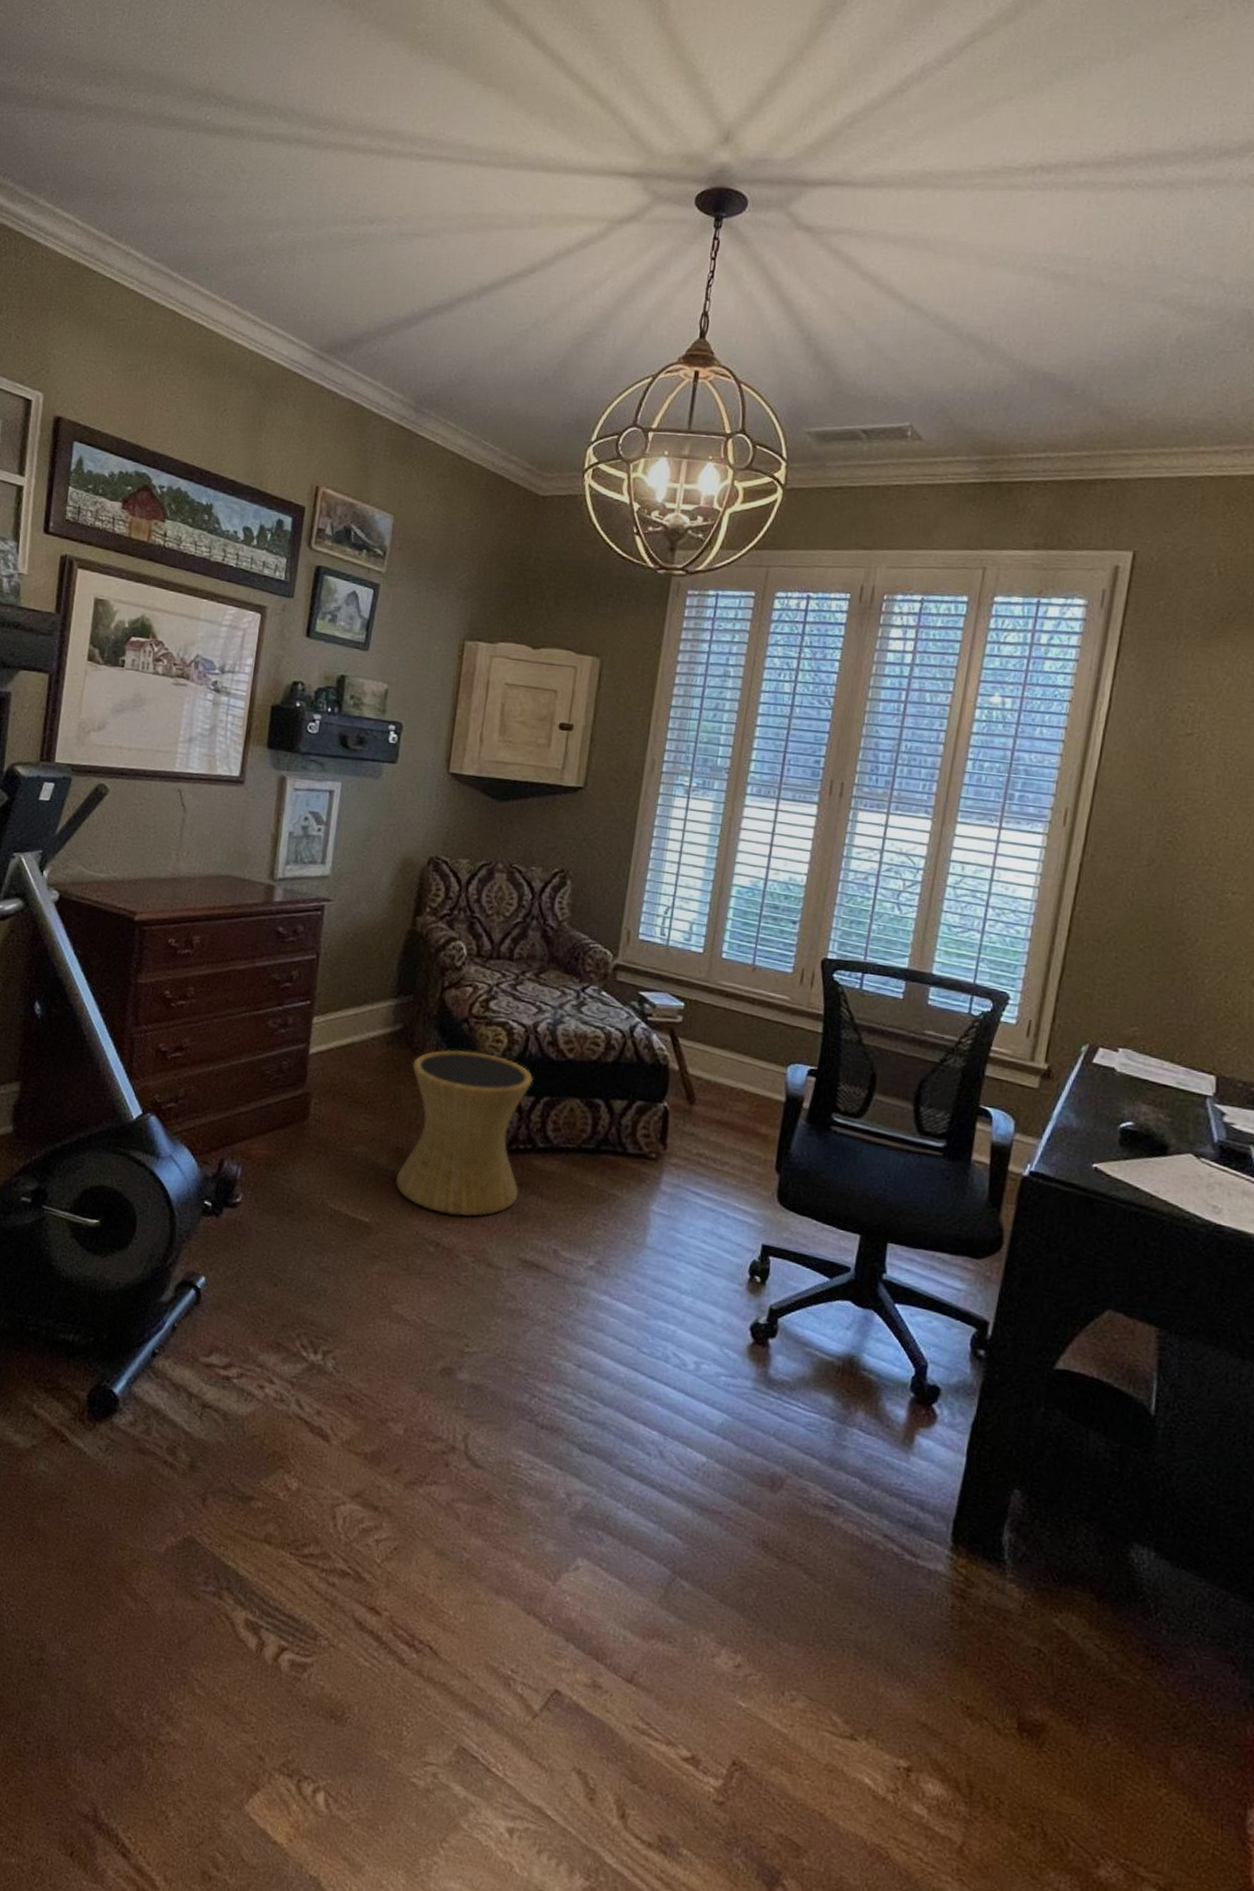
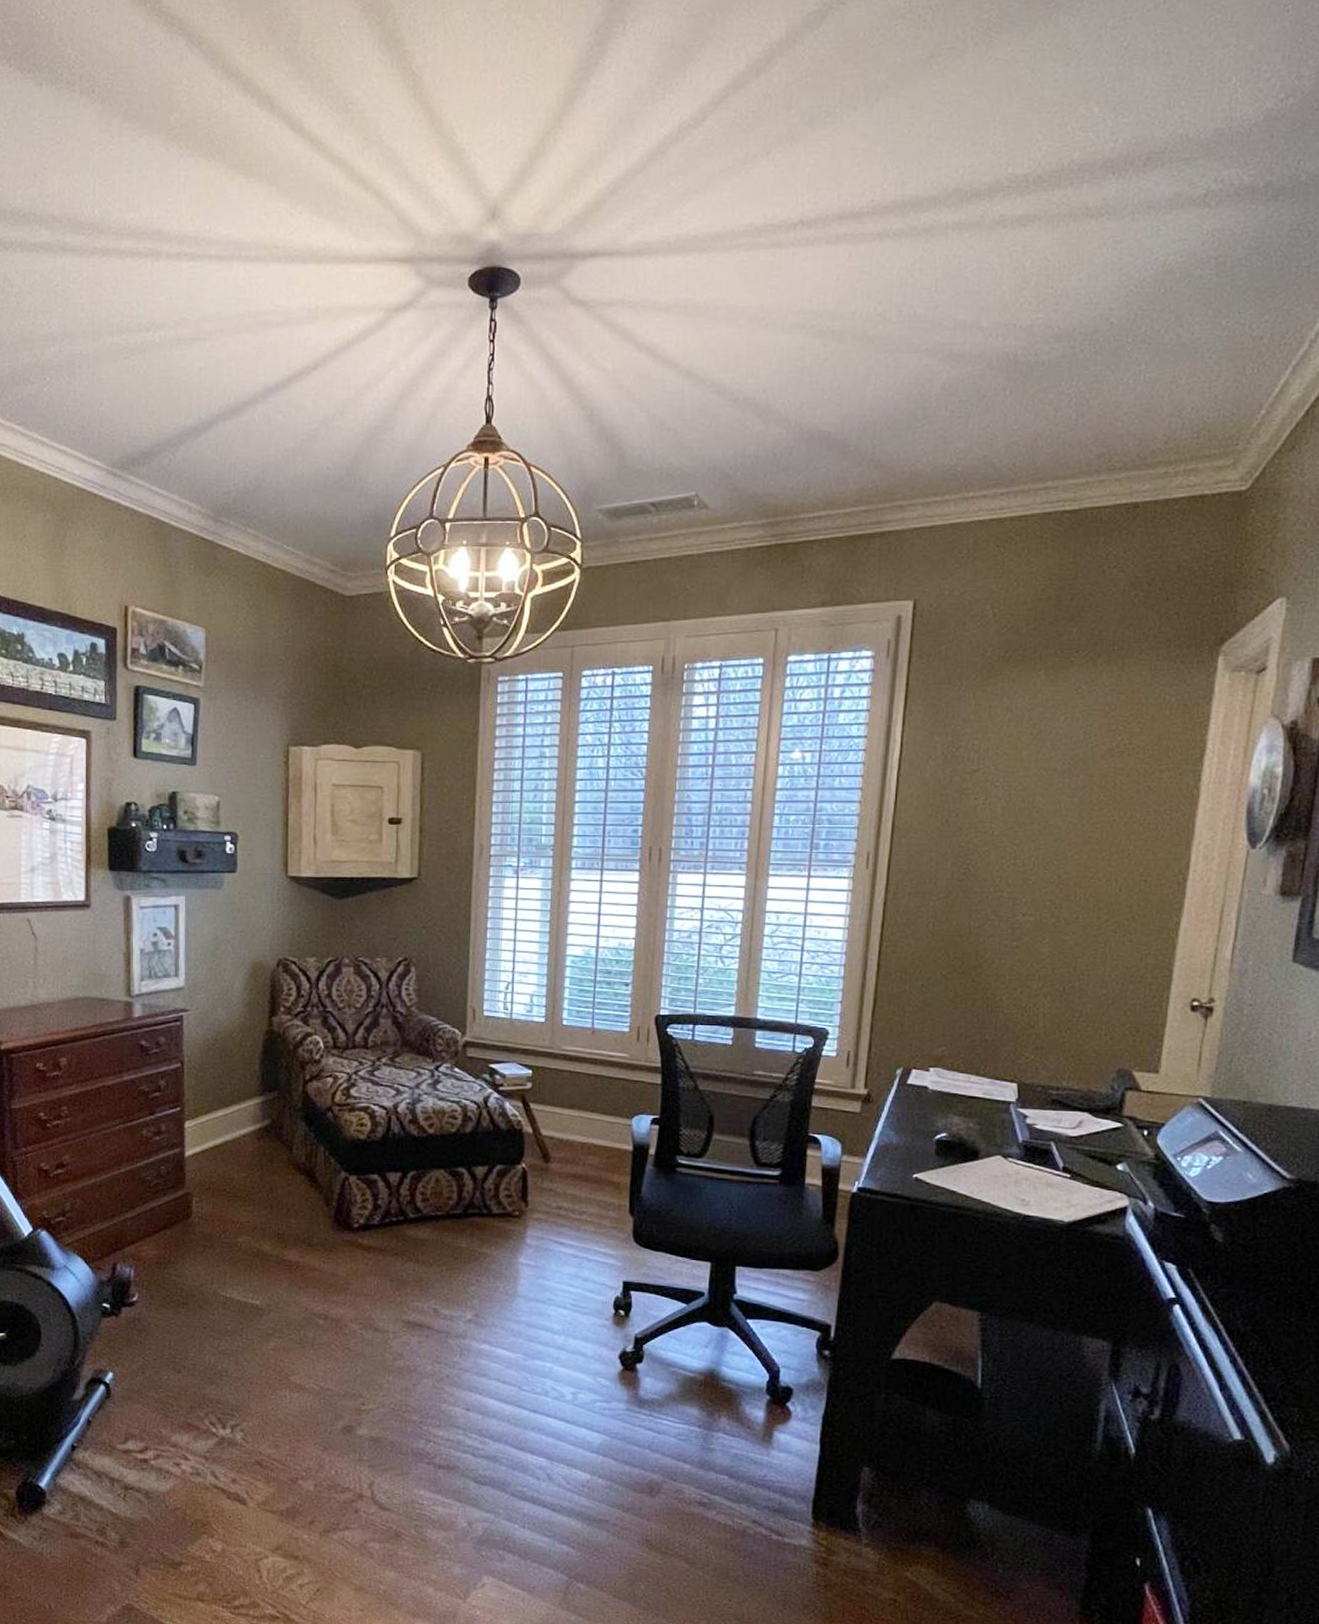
side table: present [396,1049,534,1216] -> none [281,1137,399,1289]

